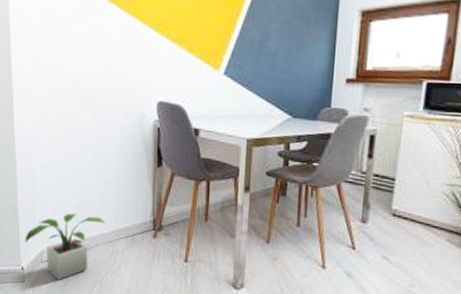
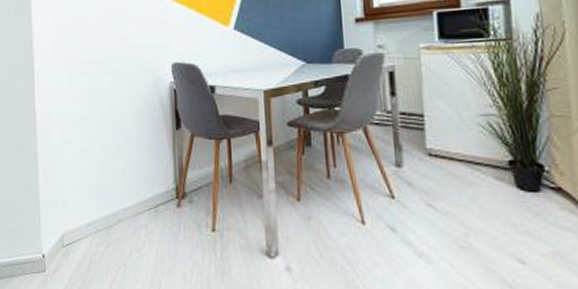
potted plant: present [25,213,106,281] -> none [46,188,128,267]

